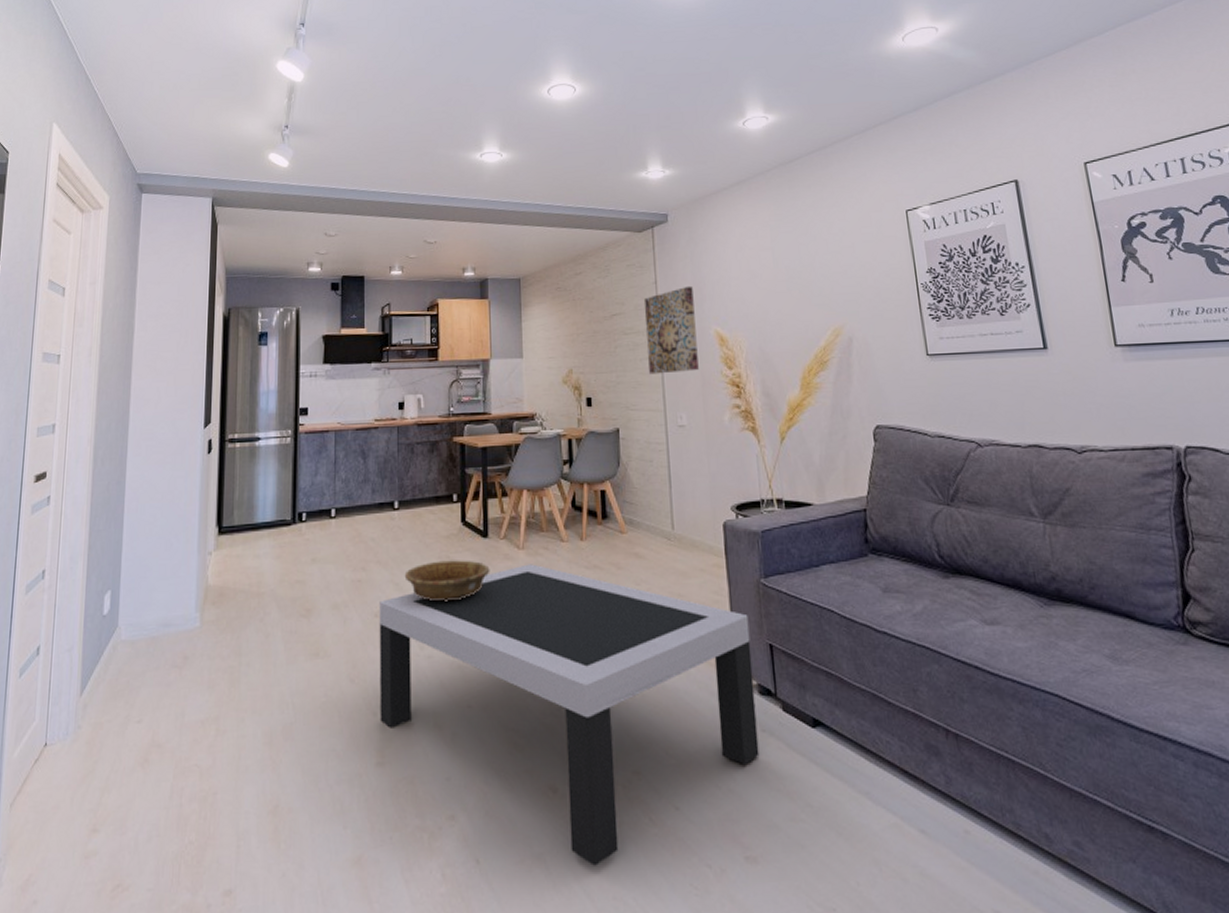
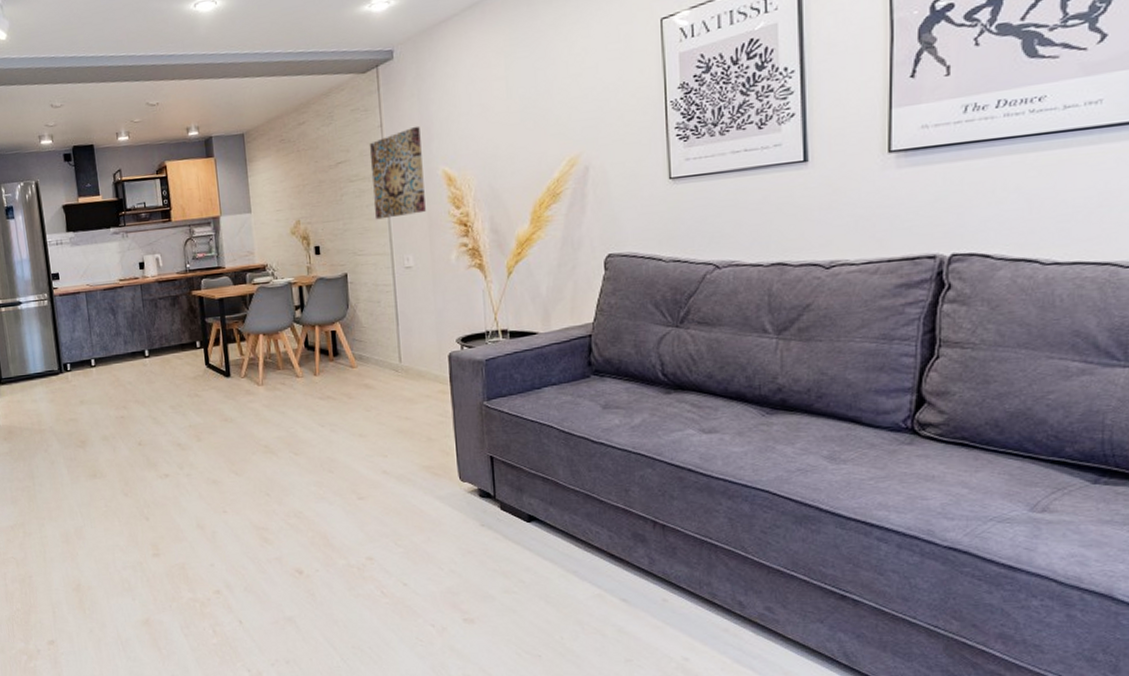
coffee table: present [379,564,760,866] -> none [141,397,478,625]
ceramic bowl: present [404,560,490,602] -> none [160,396,235,432]

